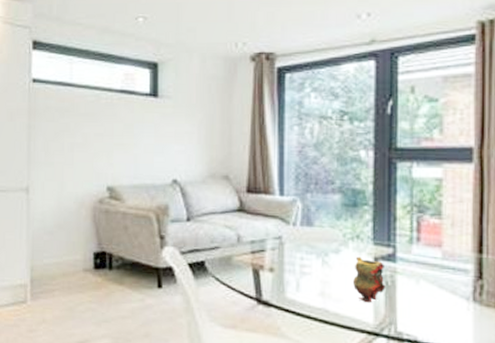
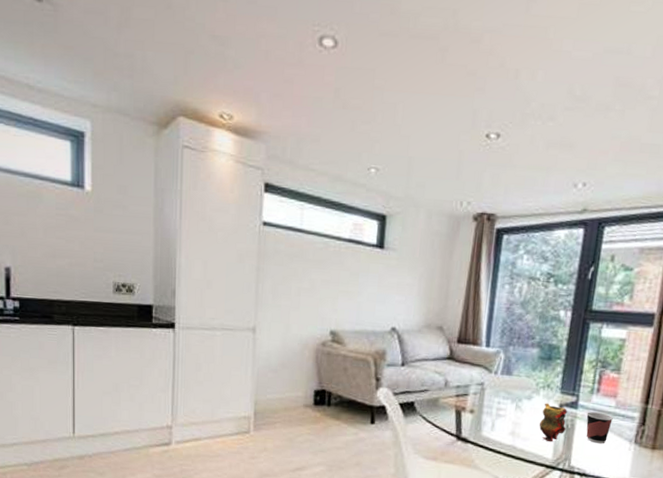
cup: none [408,265,441,304] -> present [586,412,613,444]

